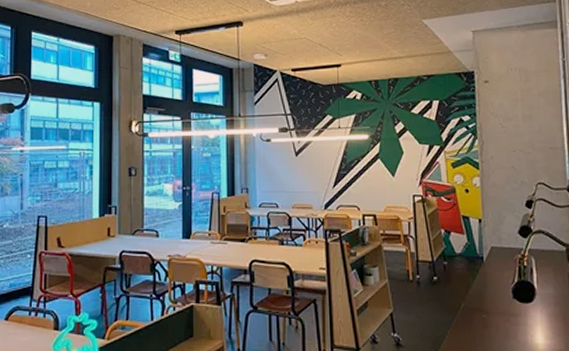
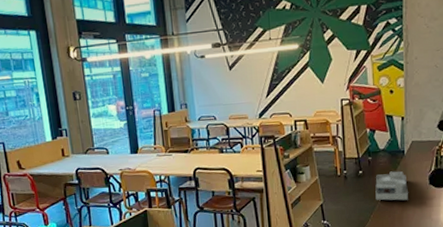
desk organizer: none [452,280,490,315] -> present [375,171,408,201]

